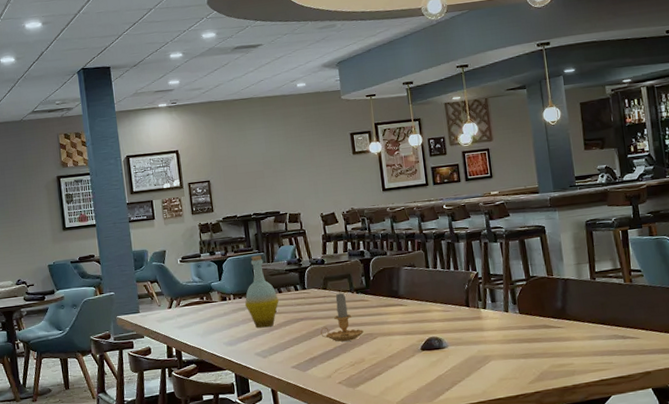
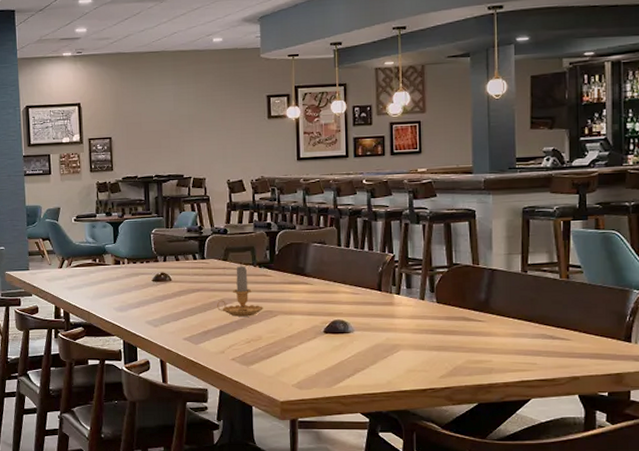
bottle: present [244,255,279,328] -> none [139,220,175,296]

